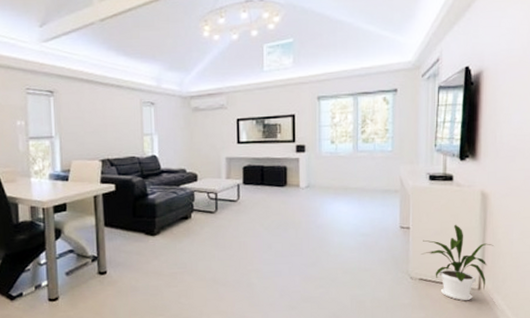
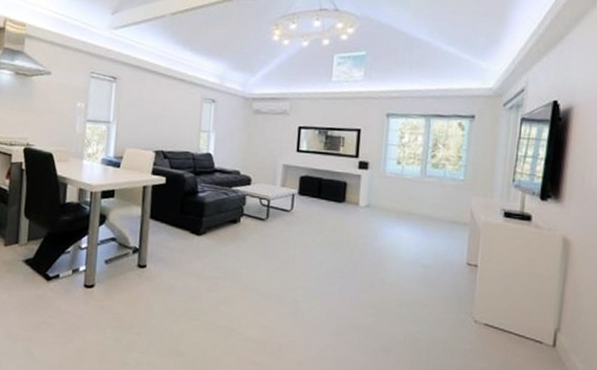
house plant: present [421,224,494,301] -> none [489,269,574,357]

